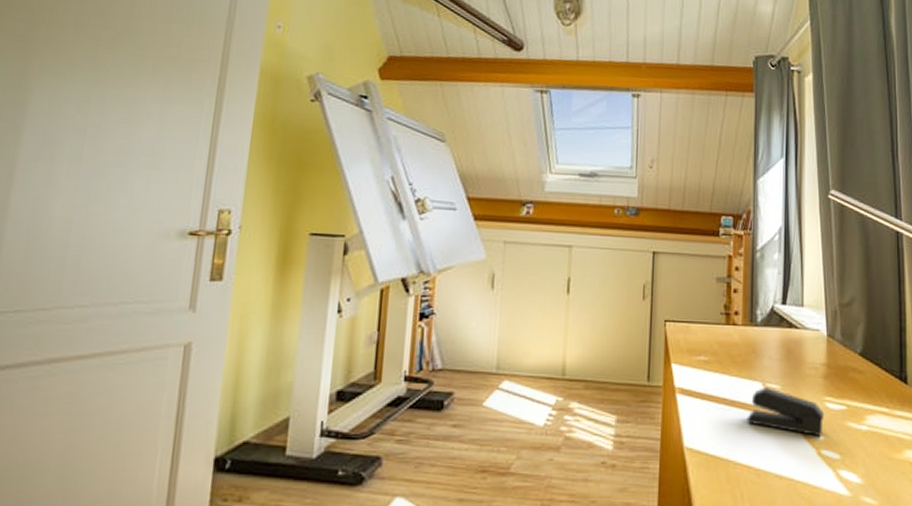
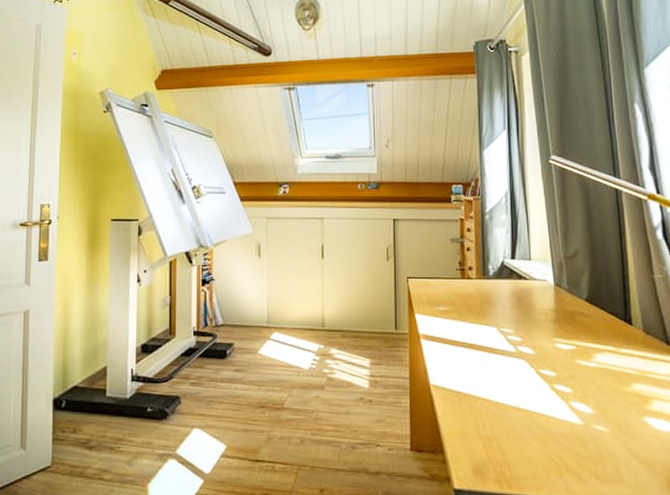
stapler: present [746,388,825,437] -> none [484,332,556,373]

